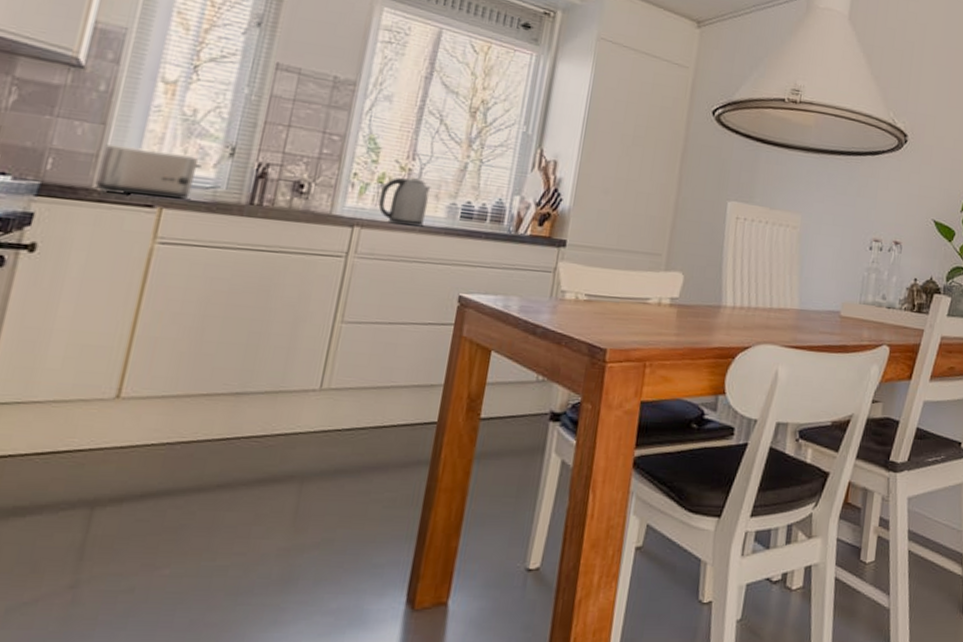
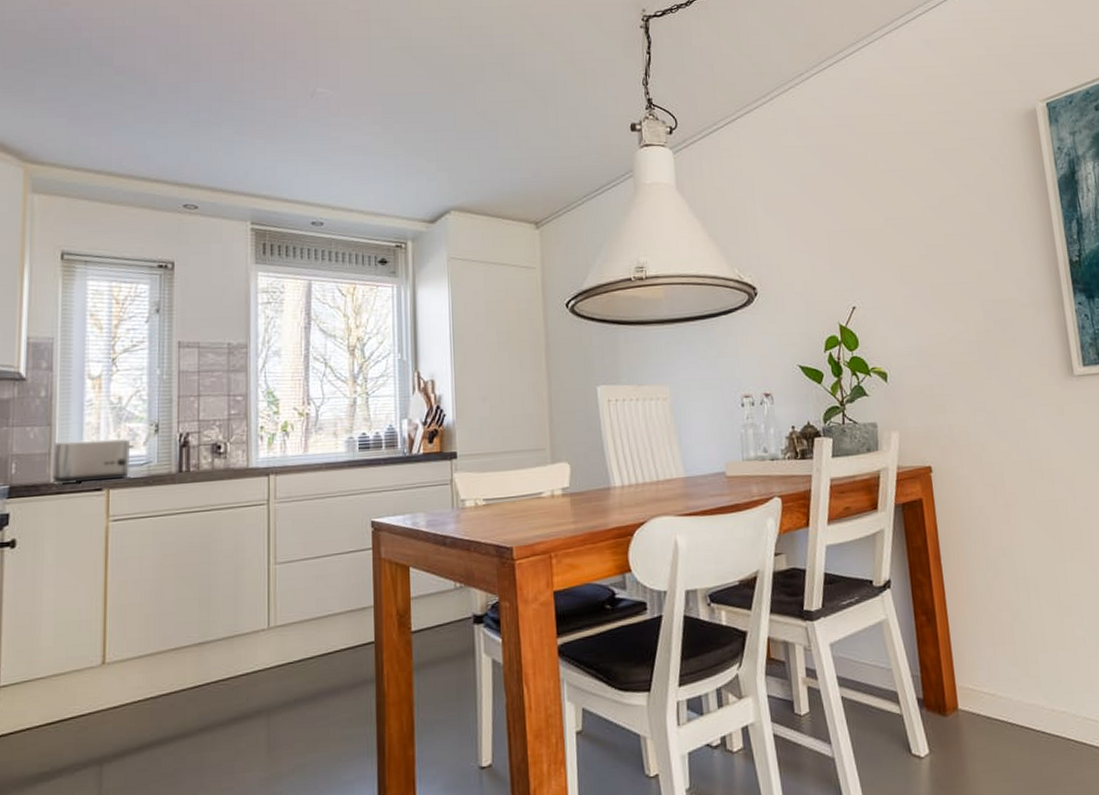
kettle: present [378,178,431,227] -> none [286,421,329,466]

